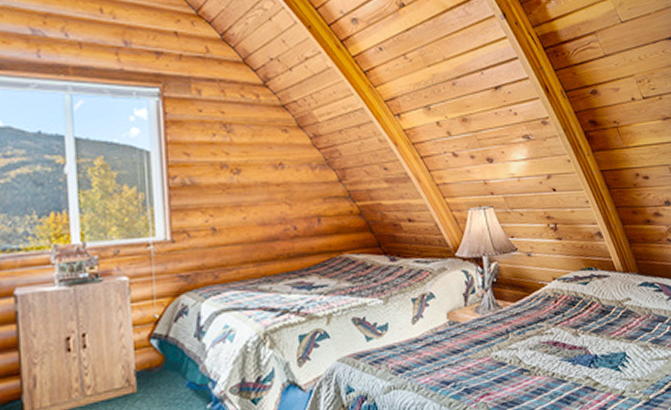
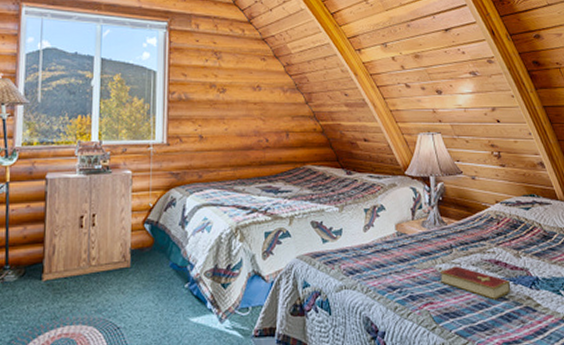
hardcover book: none [495,351,570,384] -> present [439,266,511,300]

